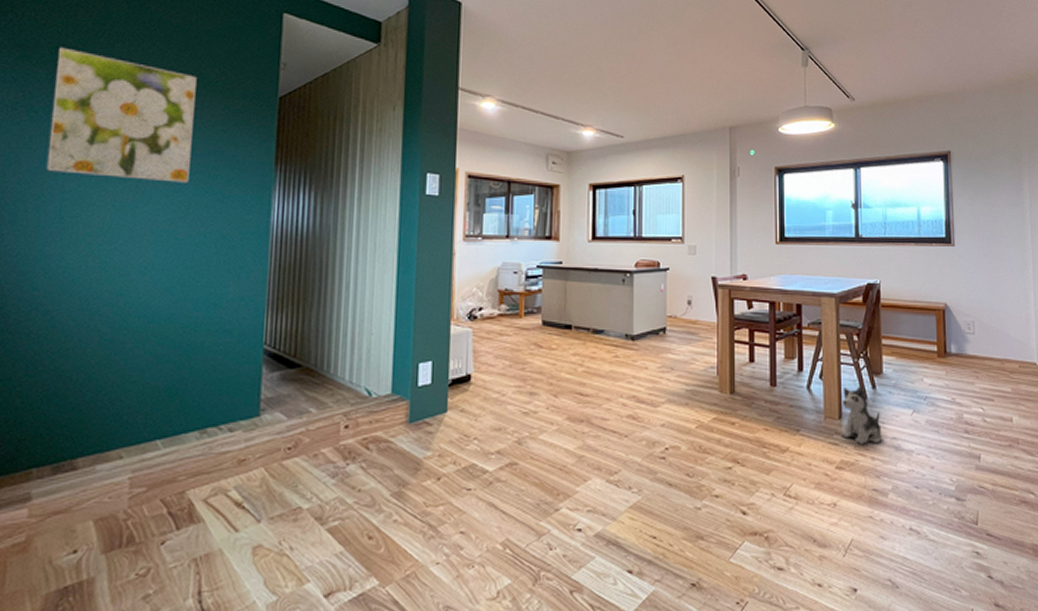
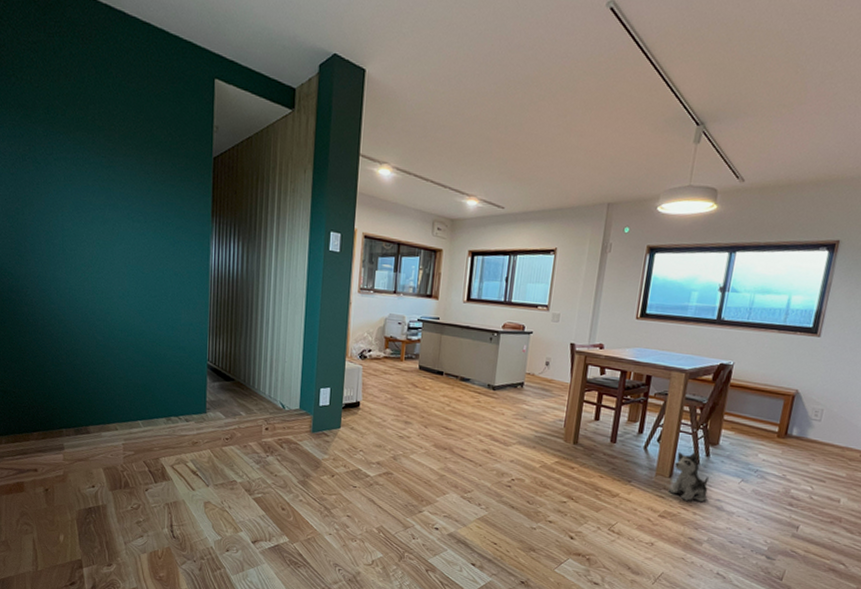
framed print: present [46,47,197,183] -> none [50,108,150,228]

